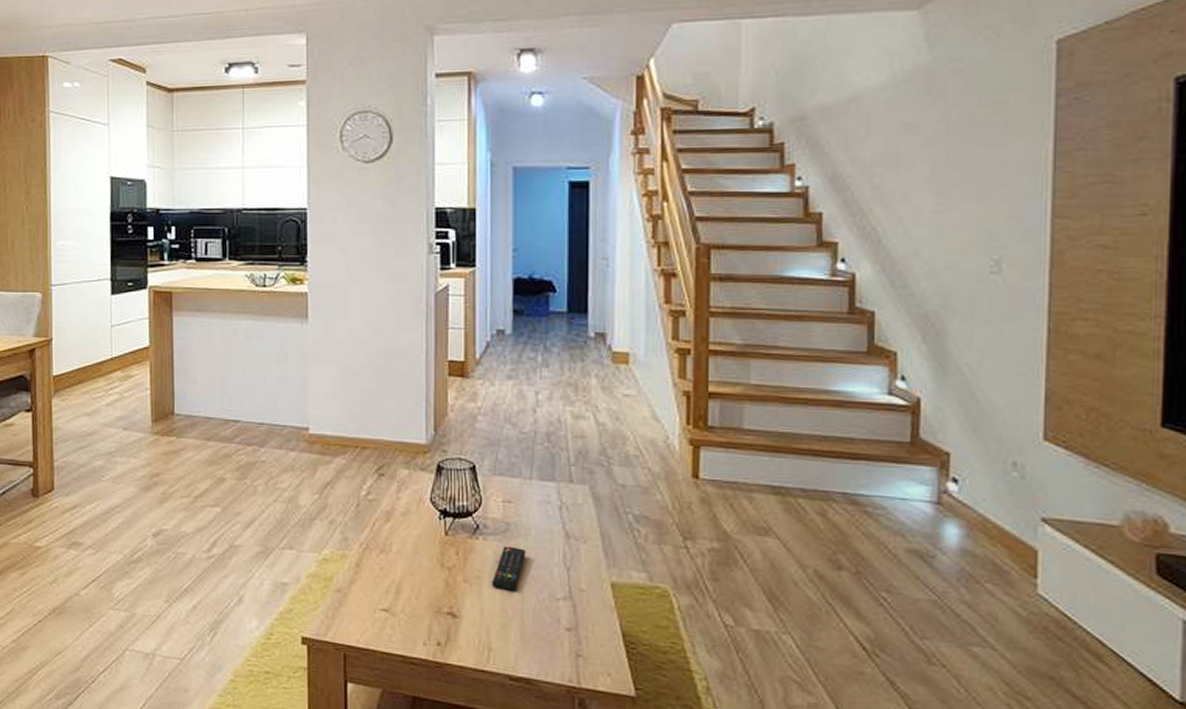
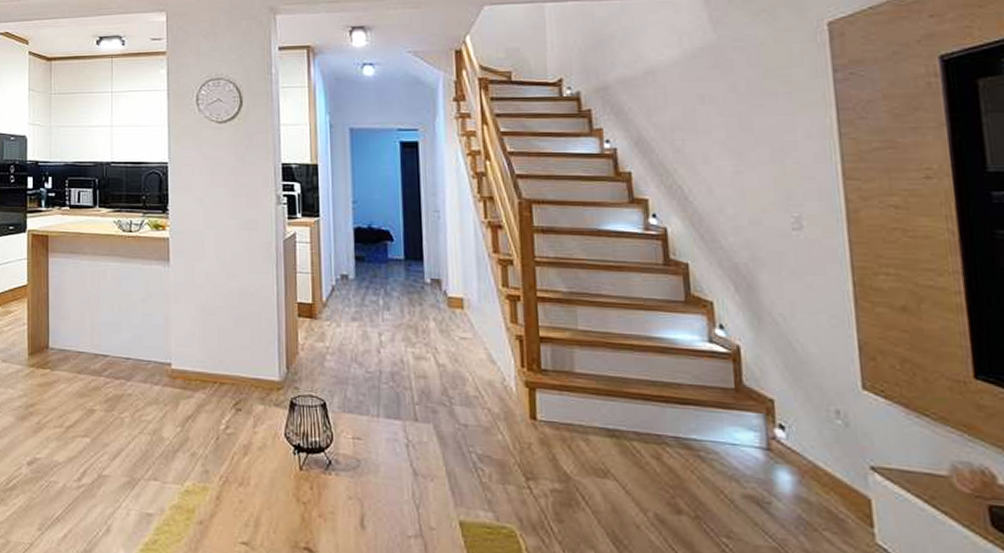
remote control: present [492,546,526,592] -> none [345,482,377,528]

